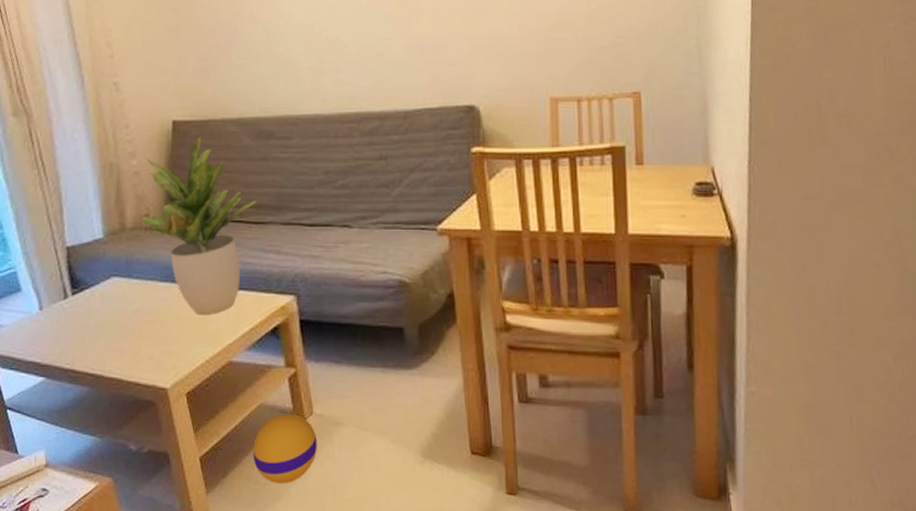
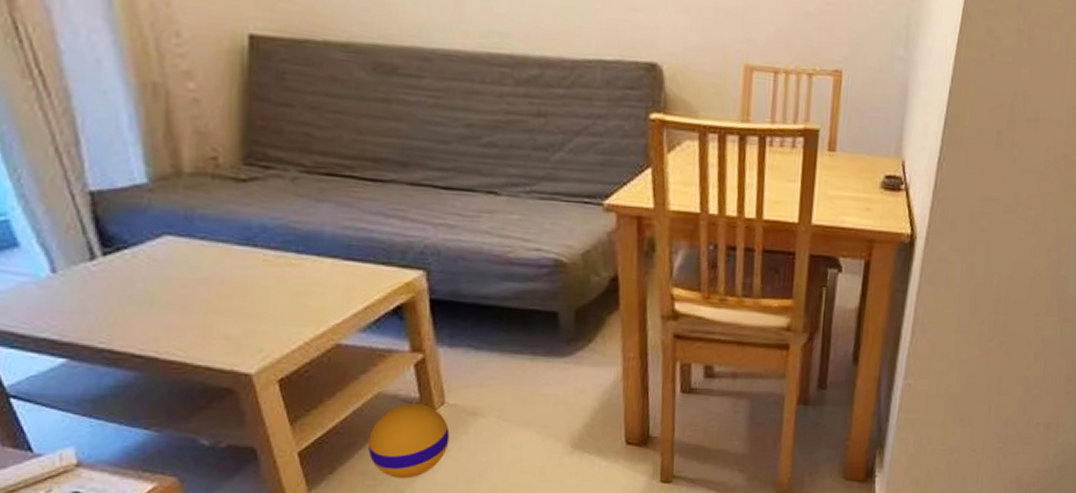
potted plant: present [143,137,257,316] -> none [208,62,374,289]

